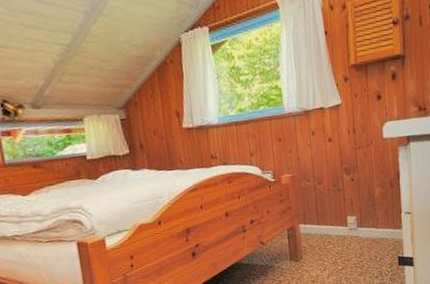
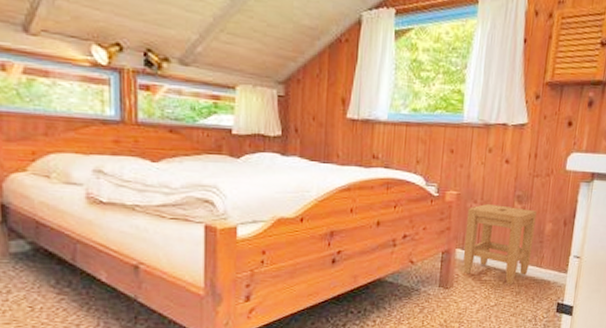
stool: none [303,178,367,249] -> present [463,203,537,285]

